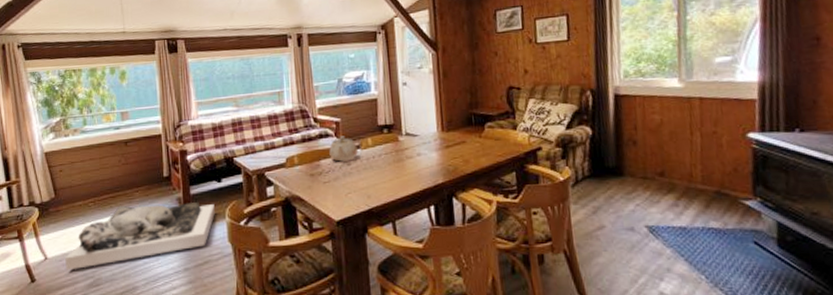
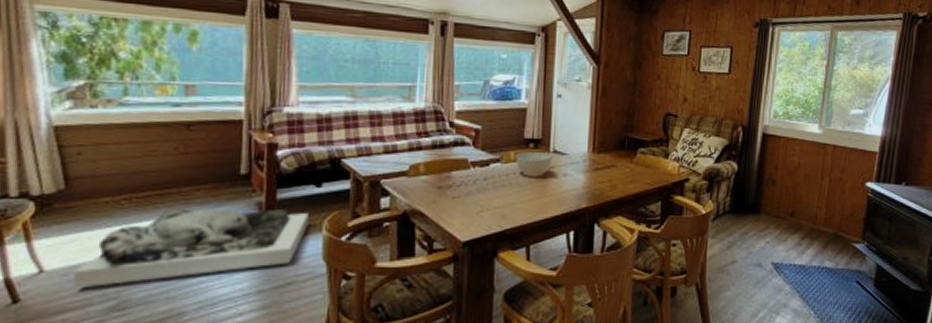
teapot: present [329,136,359,162] -> none [463,146,498,175]
bowl: none [373,135,406,159] -> present [515,151,553,177]

